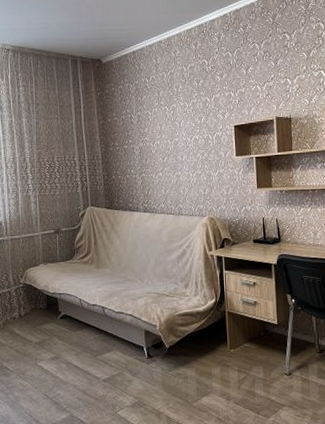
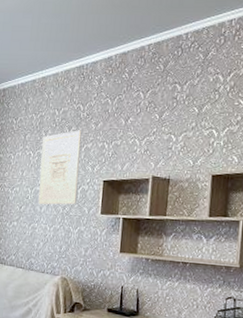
wall art: none [174,83,213,154] -> present [38,130,82,205]

